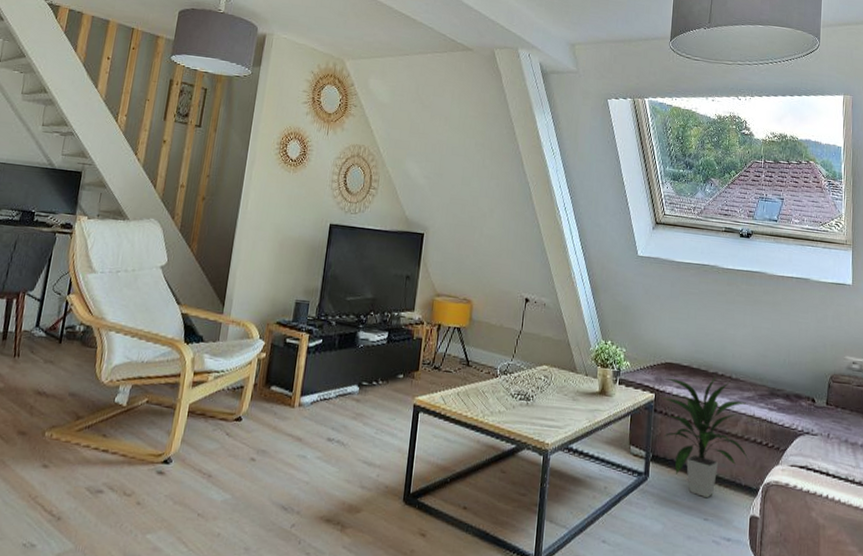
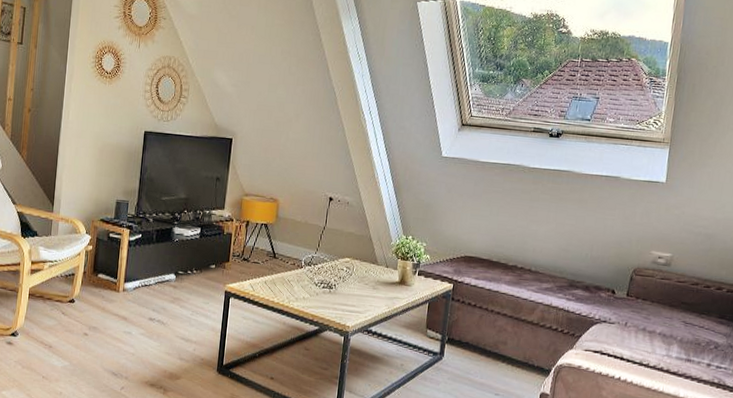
indoor plant: present [661,376,749,499] -> none [459,269,544,377]

